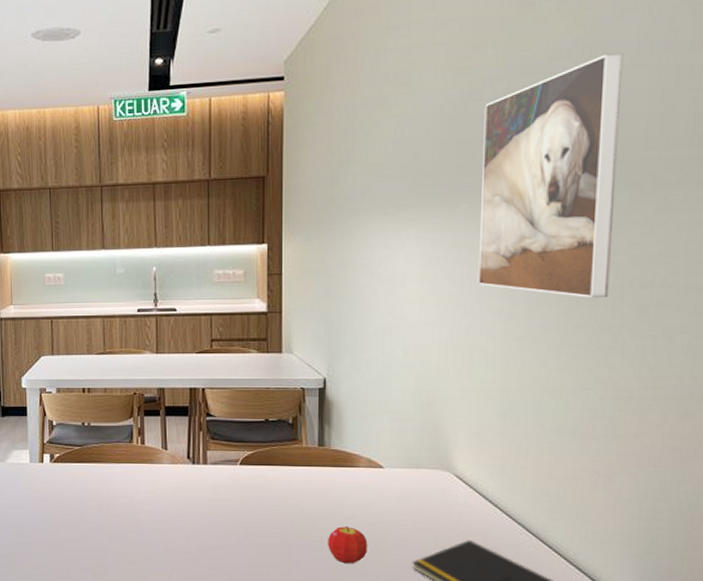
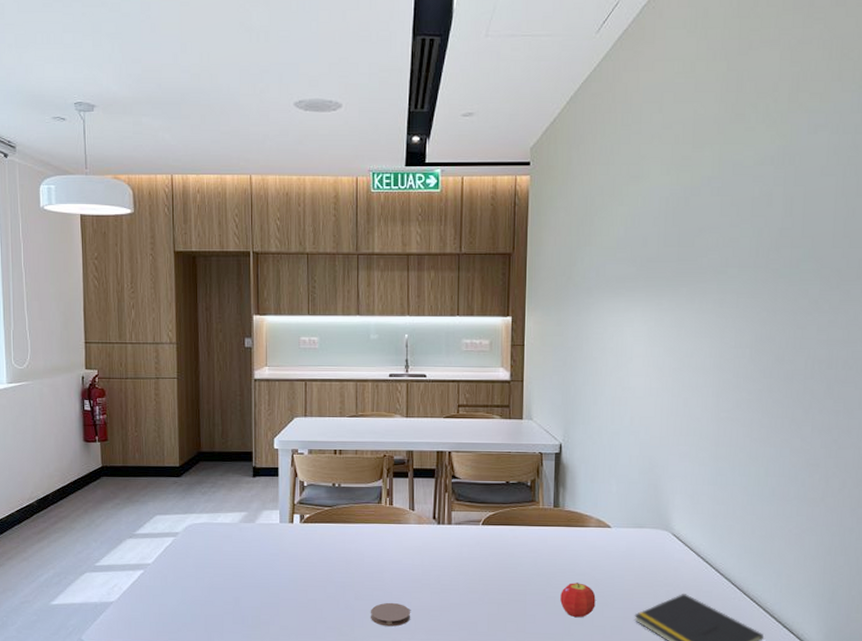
coaster: none [124,544,166,569] -> present [370,602,410,627]
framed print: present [478,53,624,299] -> none [694,163,816,377]

